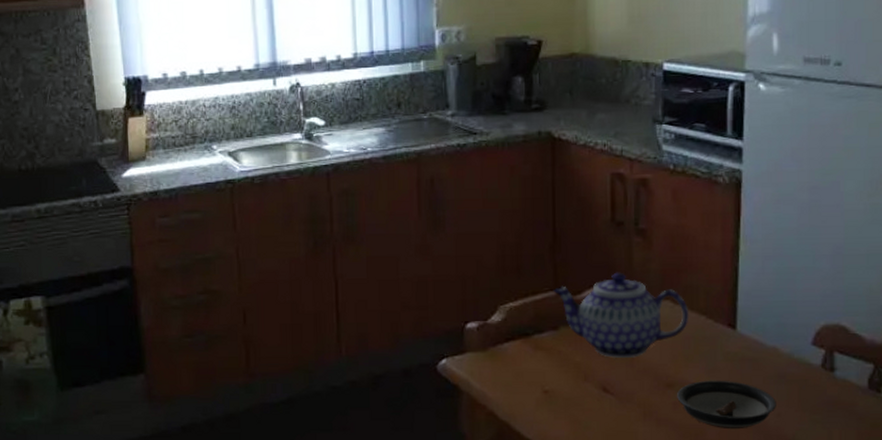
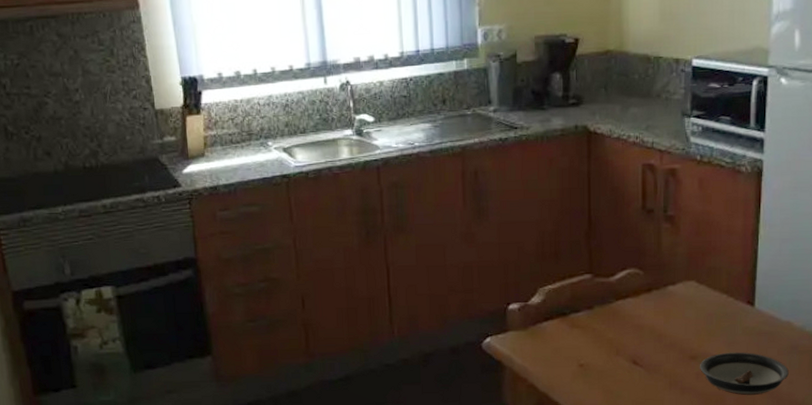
teapot: present [553,272,689,359] -> none [588,255,712,335]

